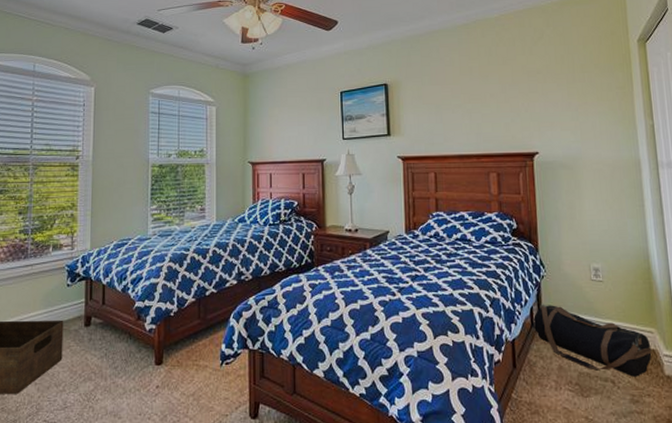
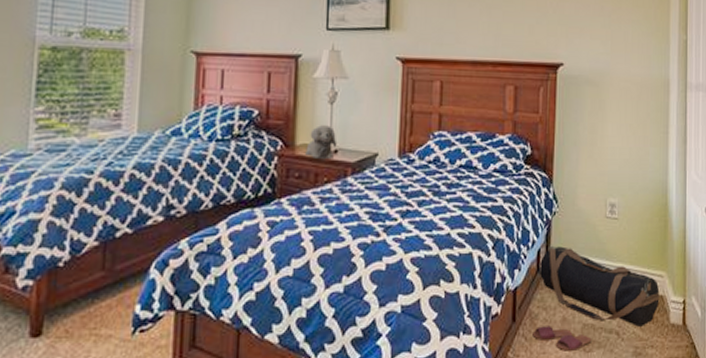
plush toy: none [334,211,357,236] -> present [306,125,337,159]
slippers: none [532,373,589,395] -> present [532,326,592,351]

